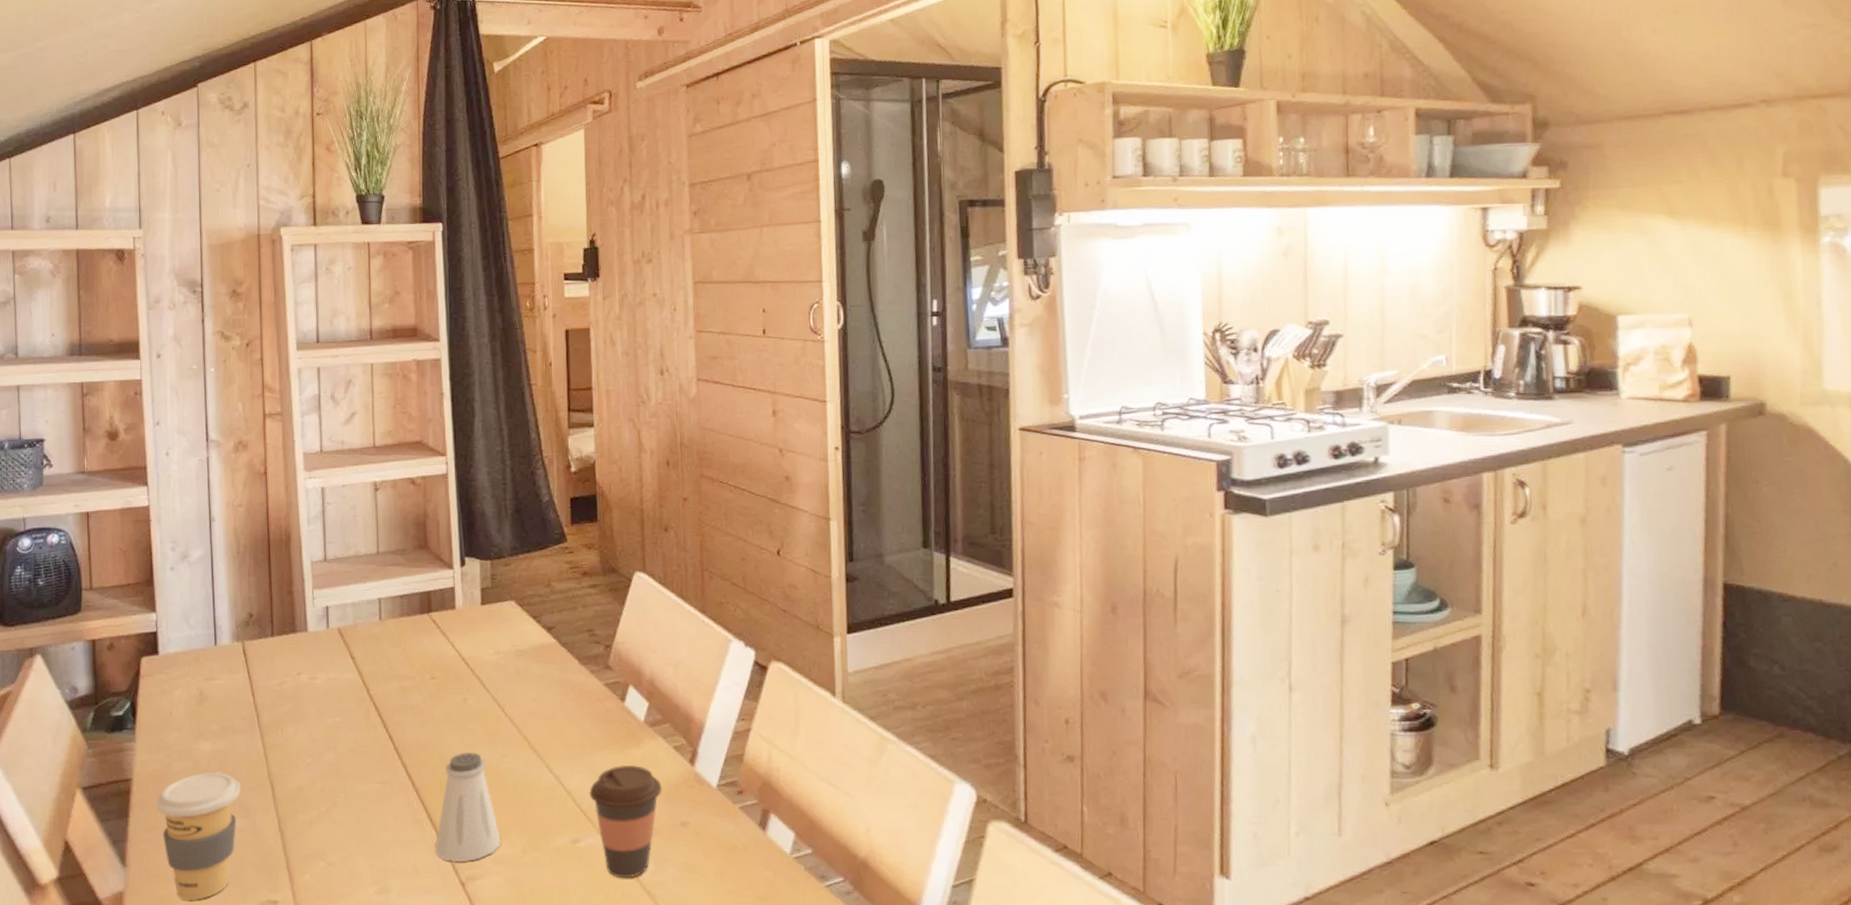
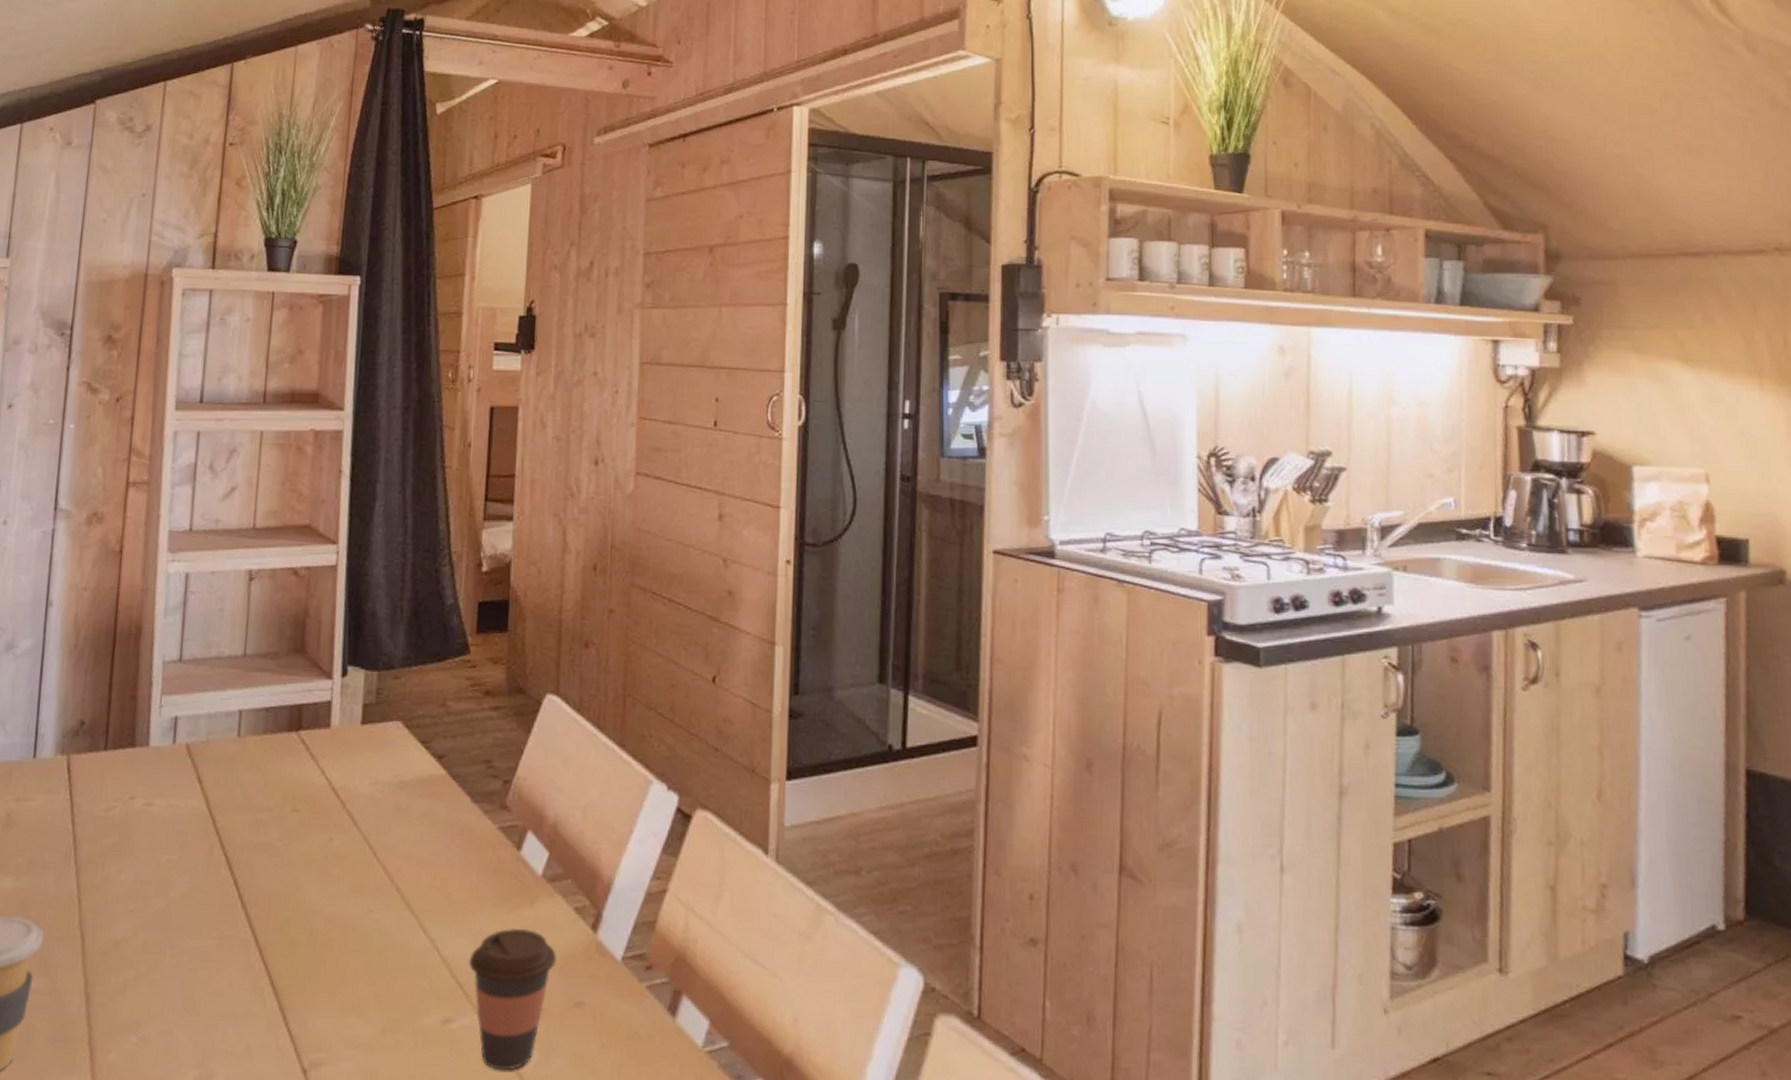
saltshaker: present [436,751,501,863] -> none [276,903,357,1044]

